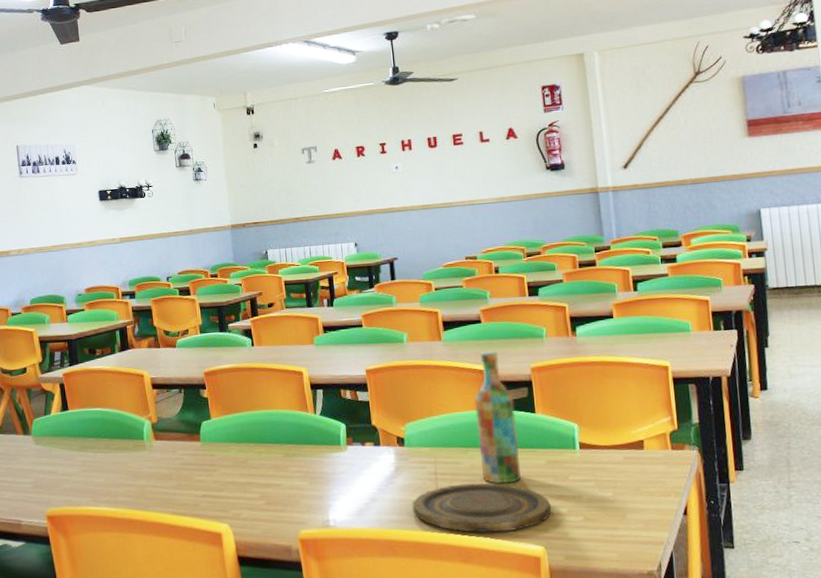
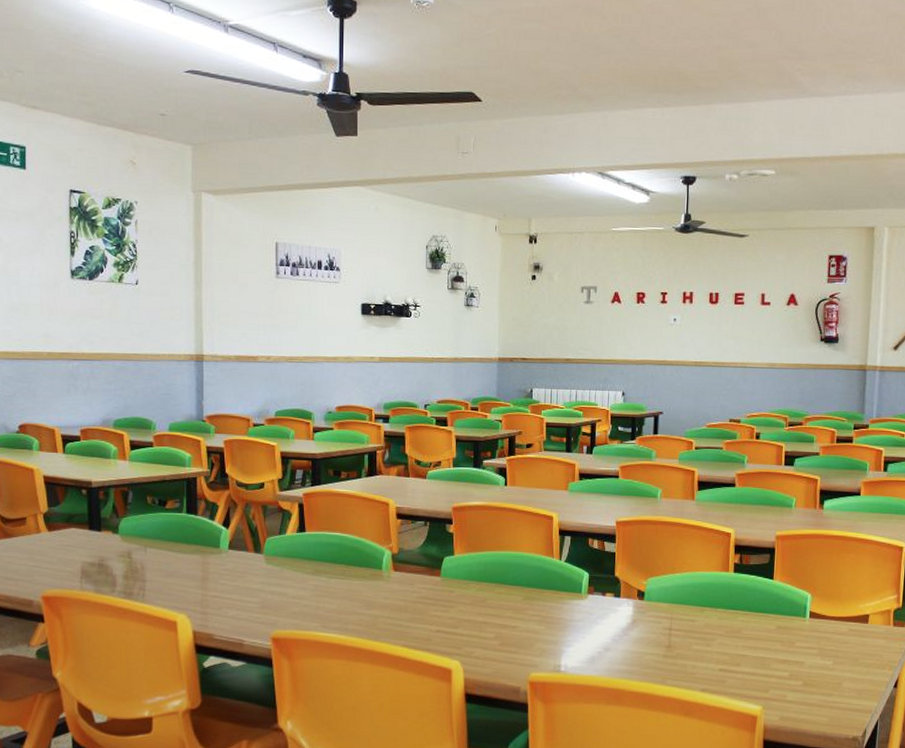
plate: present [412,483,551,533] -> none [643,641,774,690]
wine bottle: present [474,351,521,484] -> none [715,515,755,645]

